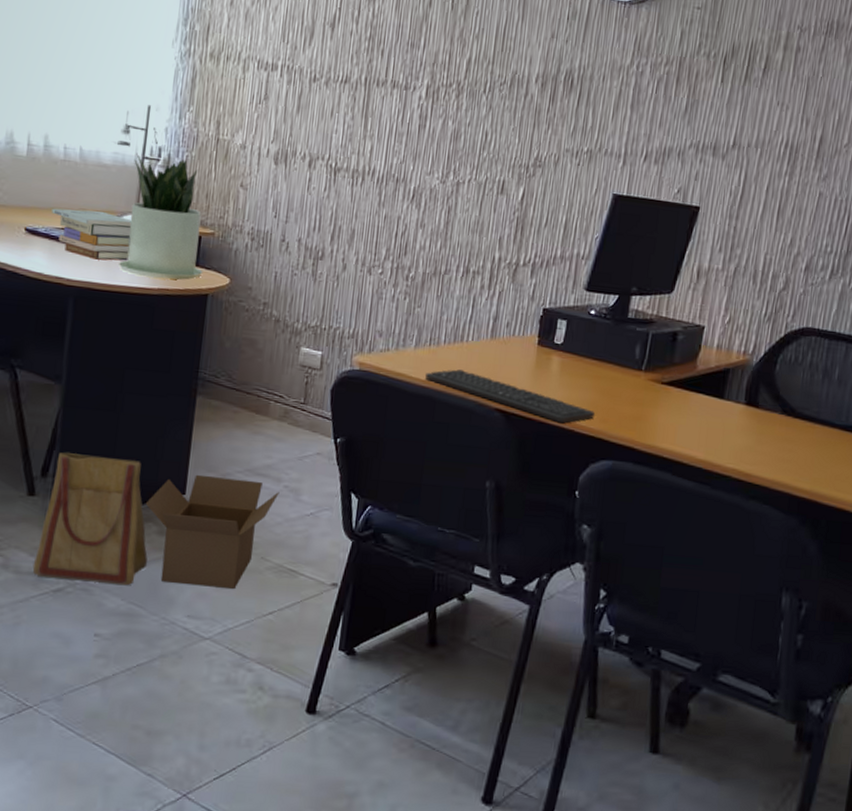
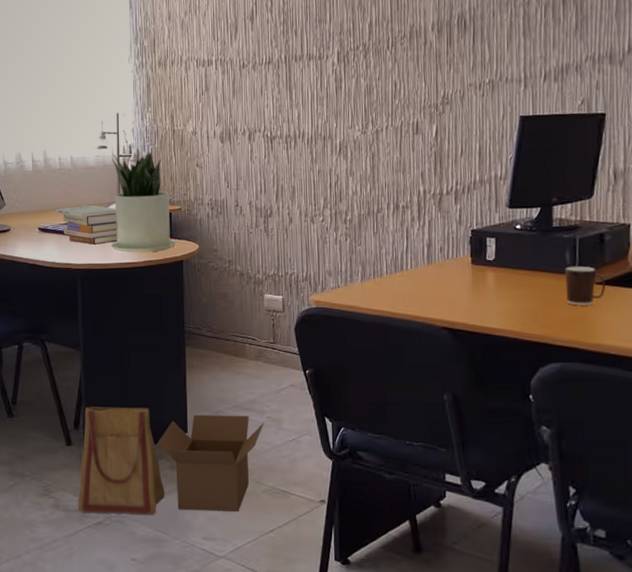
computer keyboard: present [425,369,596,423] -> none [374,296,537,333]
mug: none [629,361,671,405] -> present [565,266,605,306]

